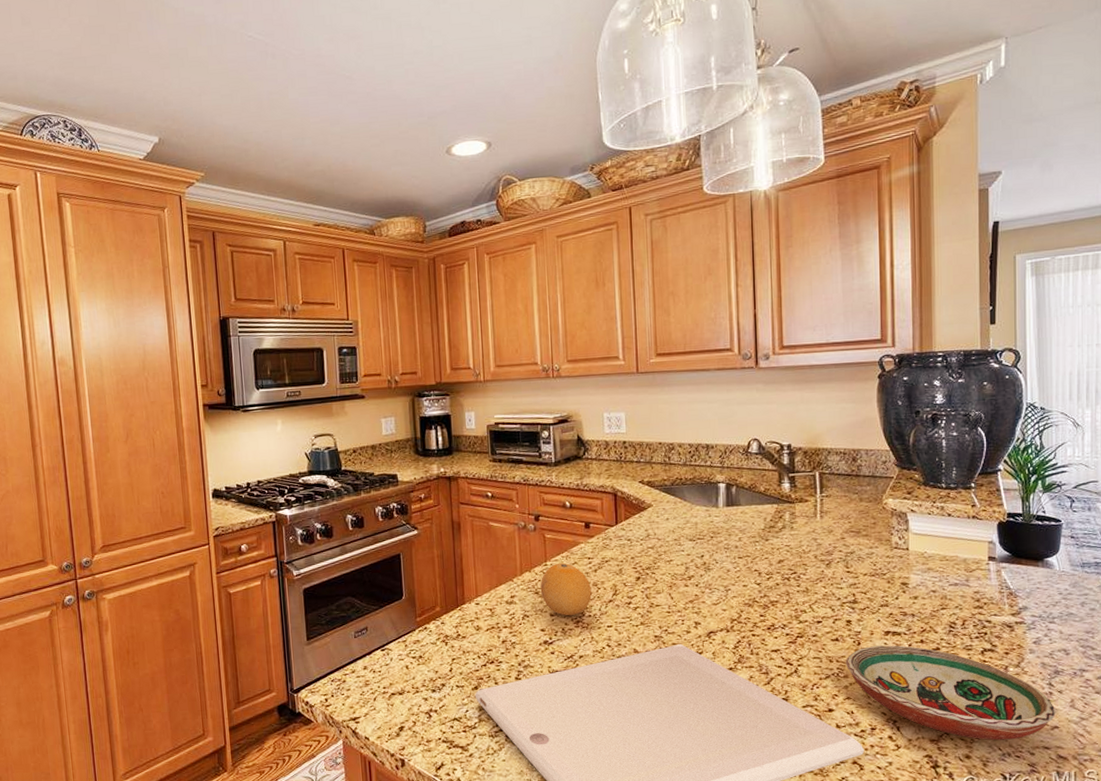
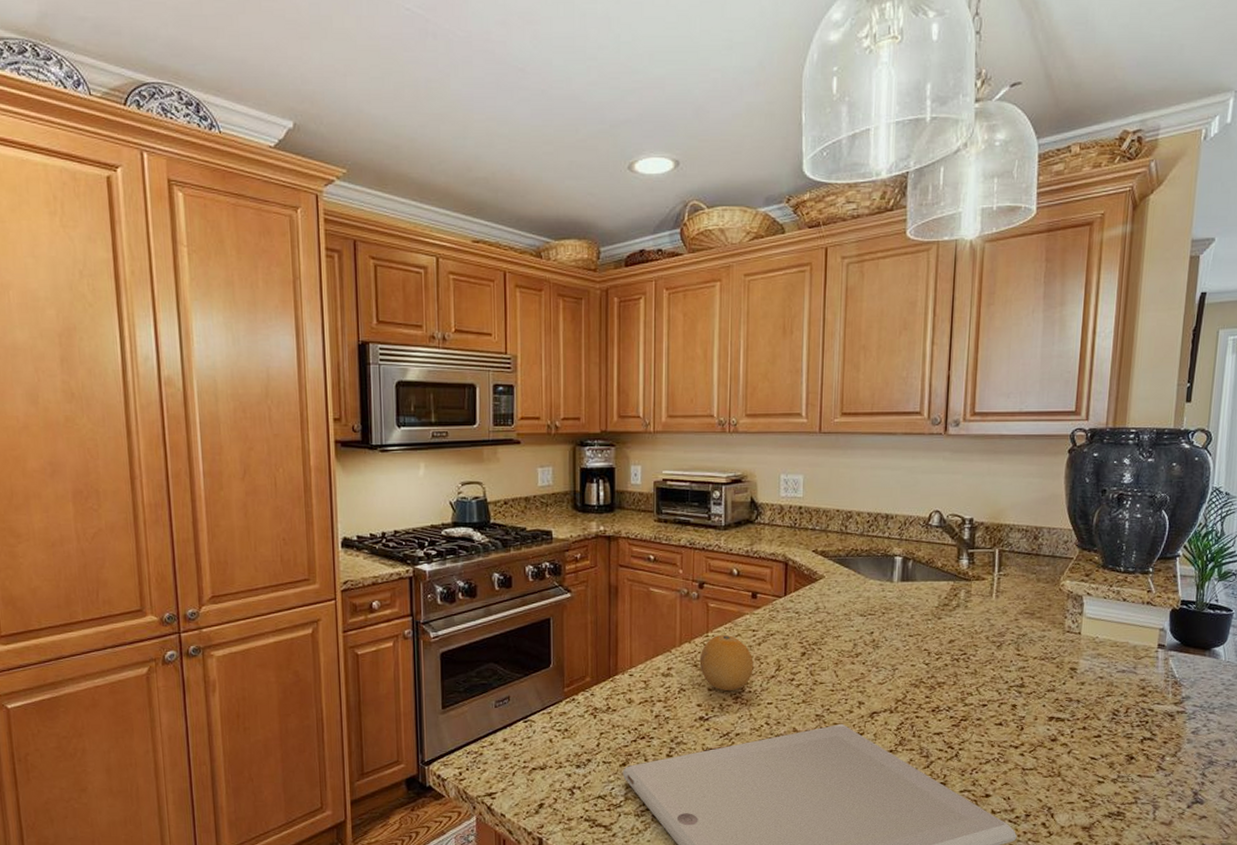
decorative bowl: present [845,645,1056,741] -> none [1007,731,1206,829]

